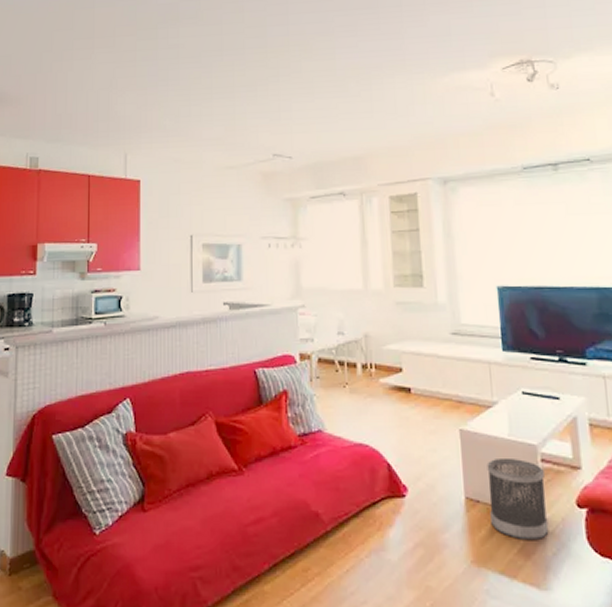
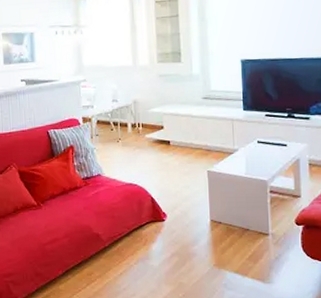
wastebasket: present [487,457,549,541] -> none [228,190,273,250]

